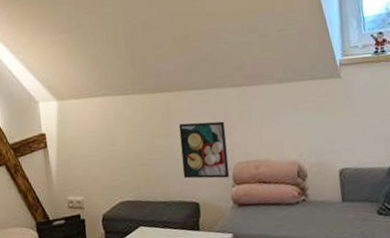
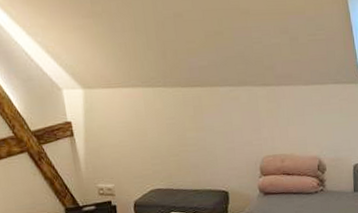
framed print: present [178,121,230,179] -> none [210,117,258,170]

